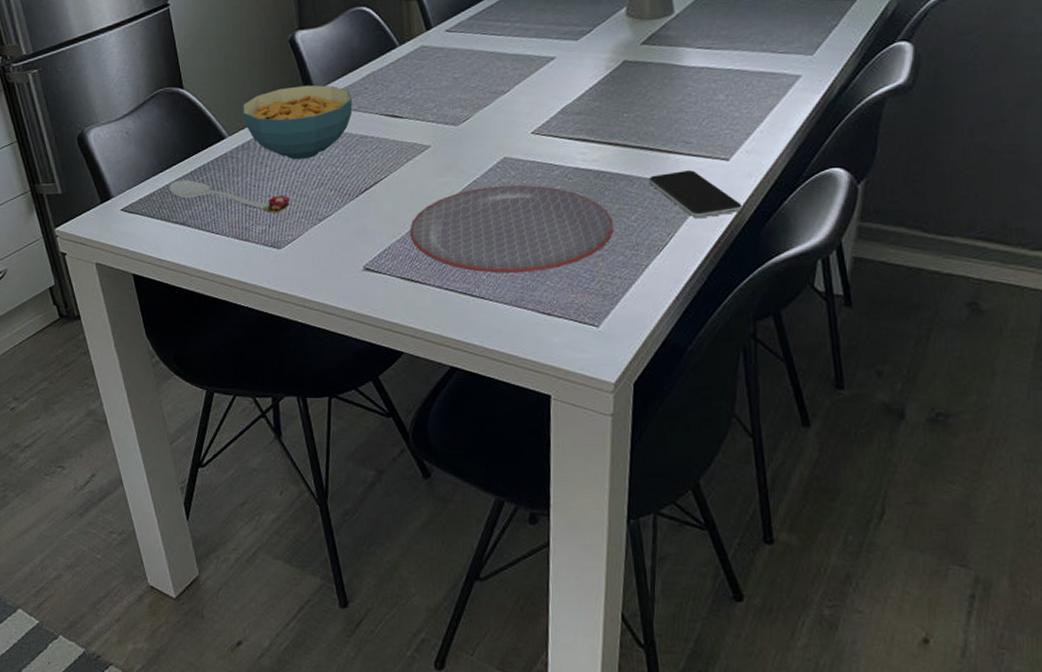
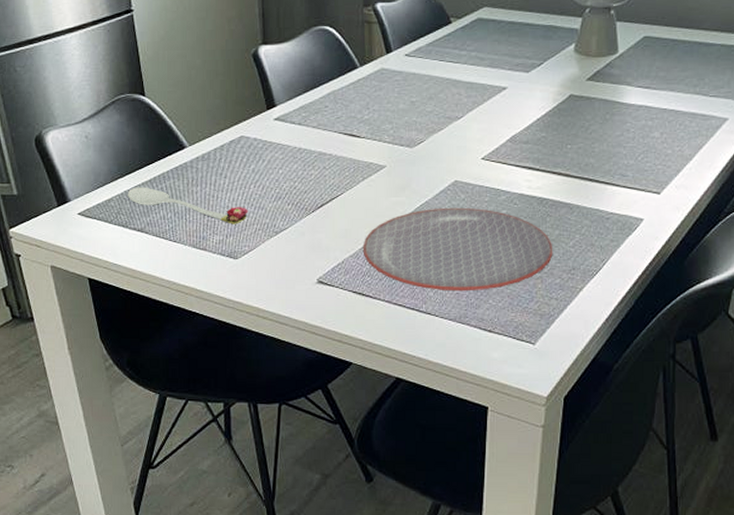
cereal bowl: present [242,85,353,160] -> none [204,100,312,173]
smartphone: present [649,170,743,219] -> none [587,202,670,247]

